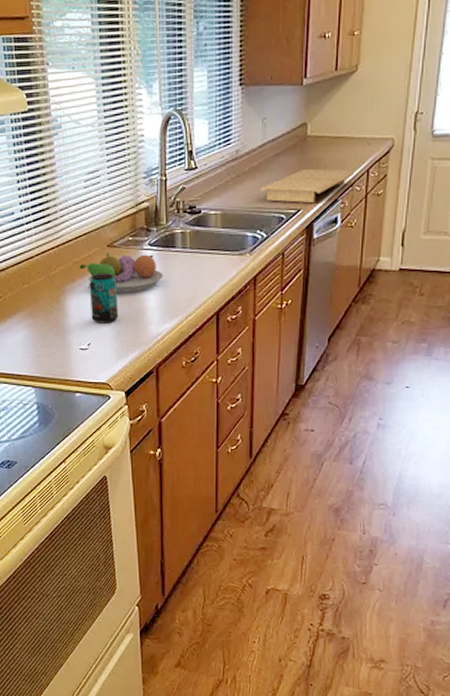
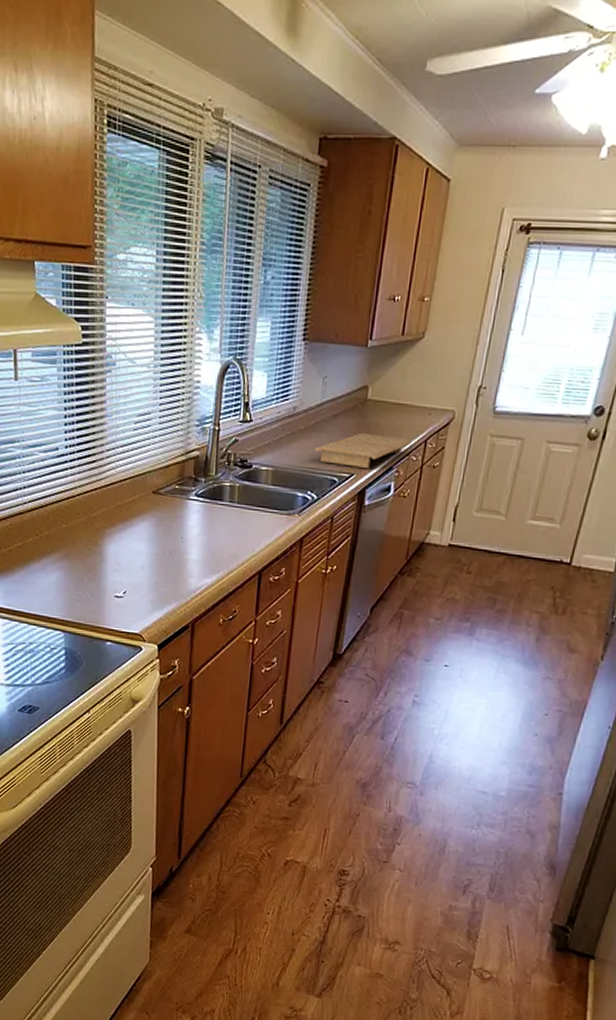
fruit bowl: present [79,251,163,293] -> none [121,498,208,543]
beverage can: present [89,272,119,324] -> none [129,519,159,573]

